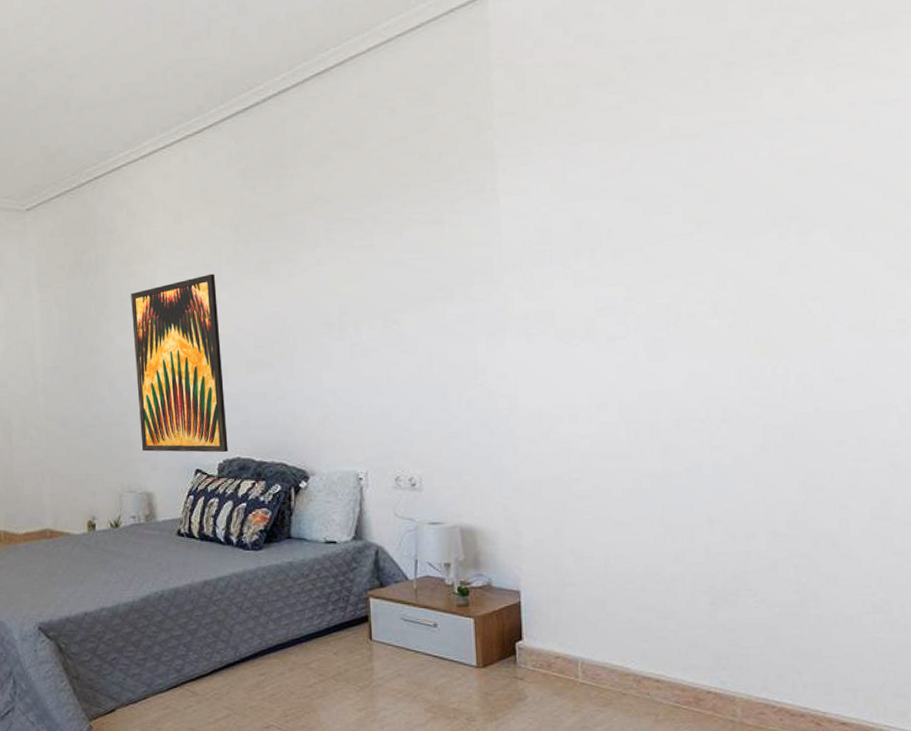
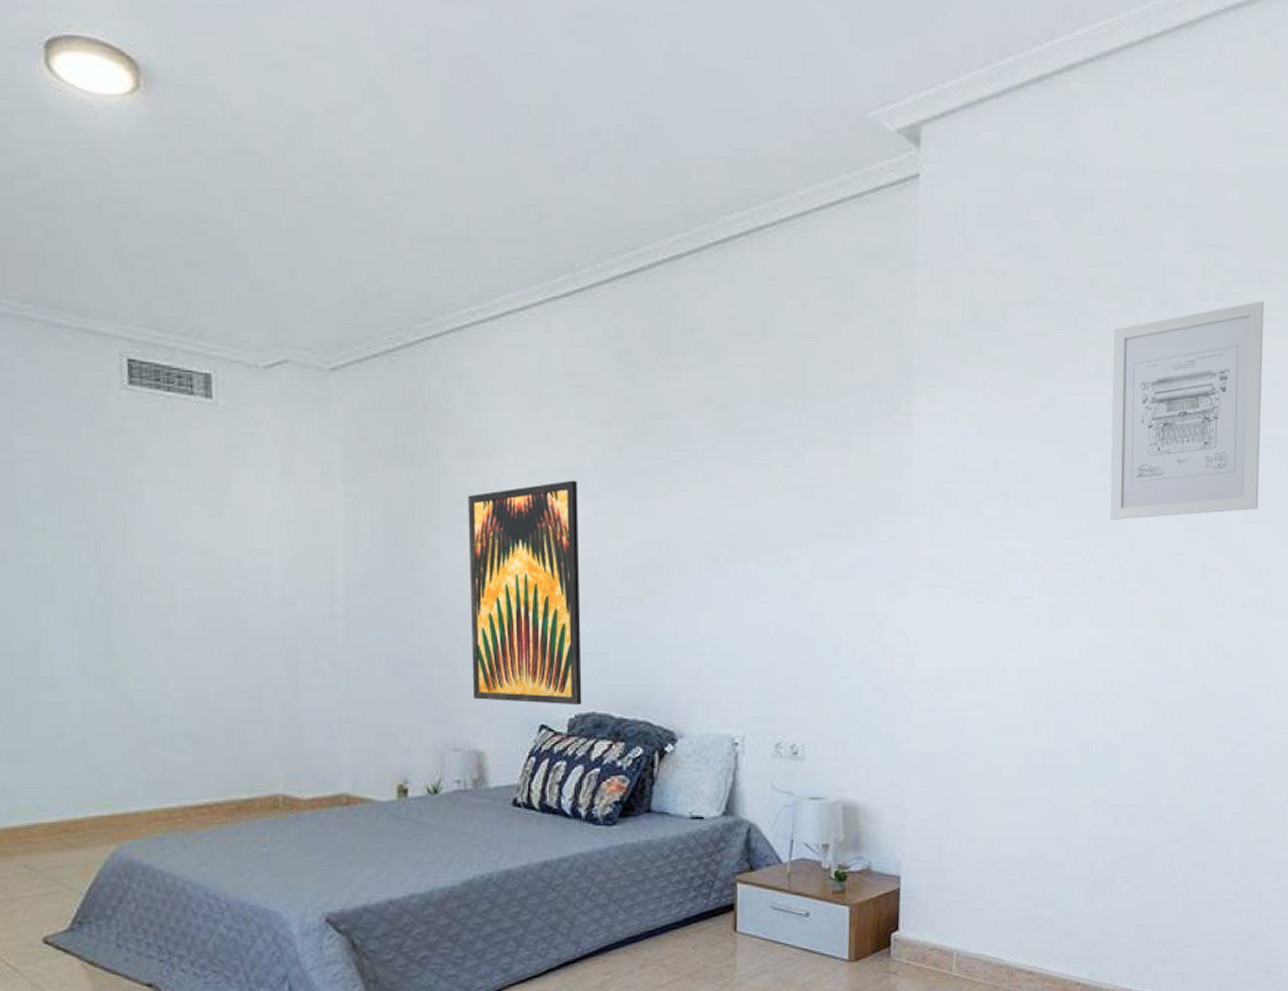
wall art: none [685,49,856,263] -> present [1109,300,1265,521]

